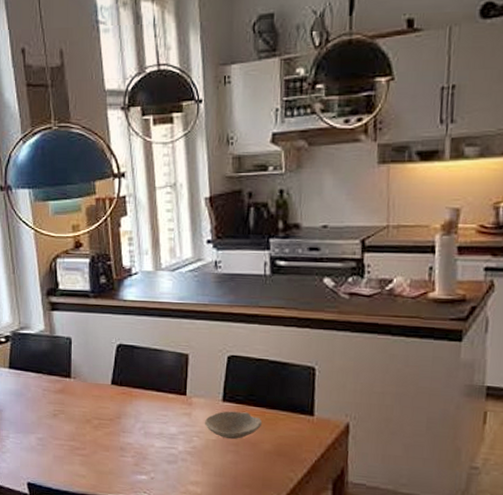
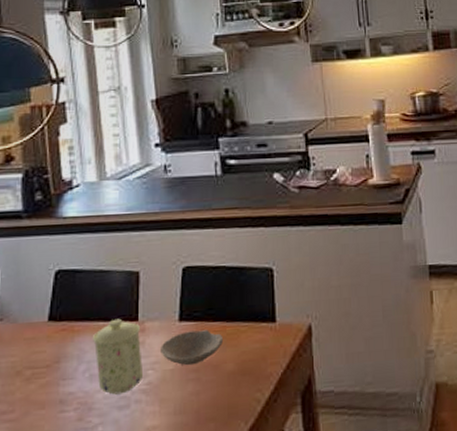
mug: none [146,391,190,452] -> present [92,318,144,395]

